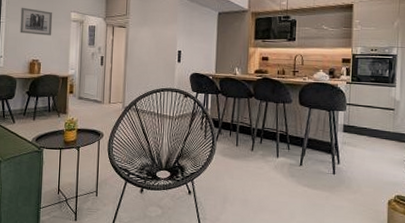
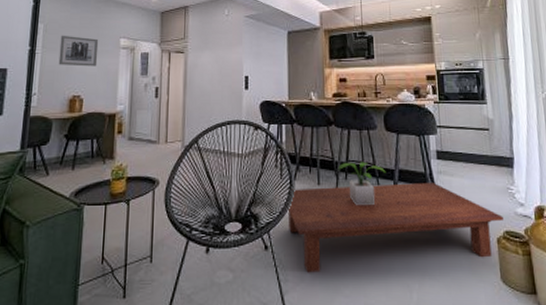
coffee table: none [208,148,396,215] -> present [286,183,503,273]
potted plant: none [254,129,297,166] -> present [337,162,386,205]

